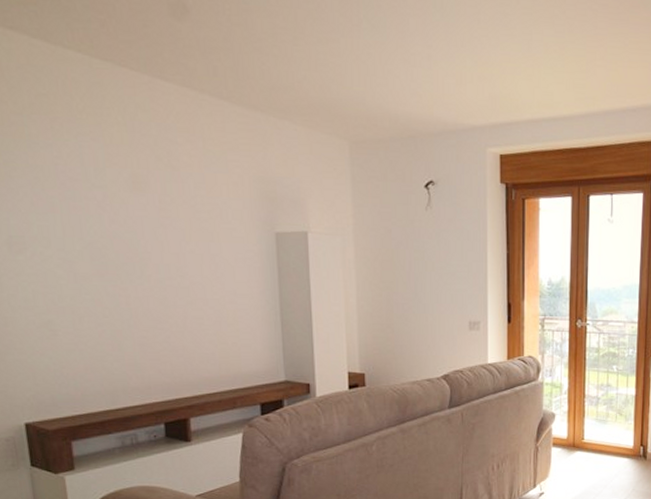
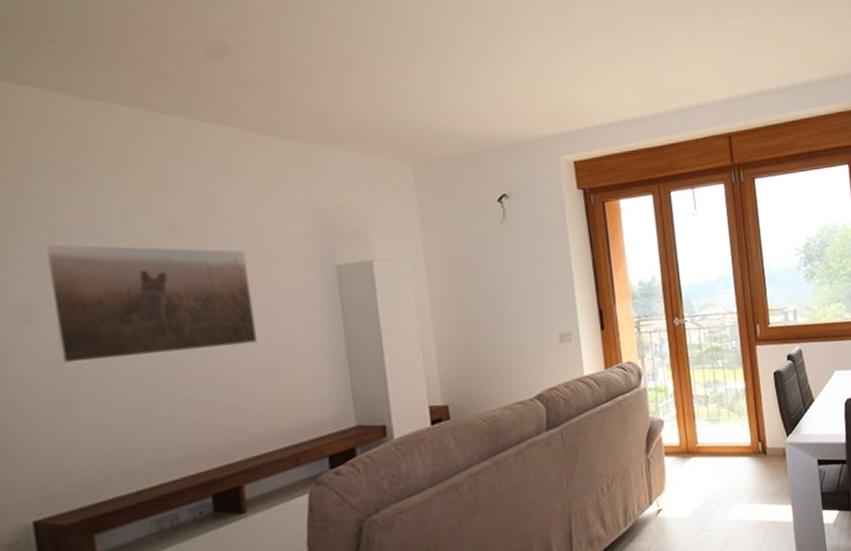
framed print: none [28,184,206,295] -> present [40,243,259,364]

